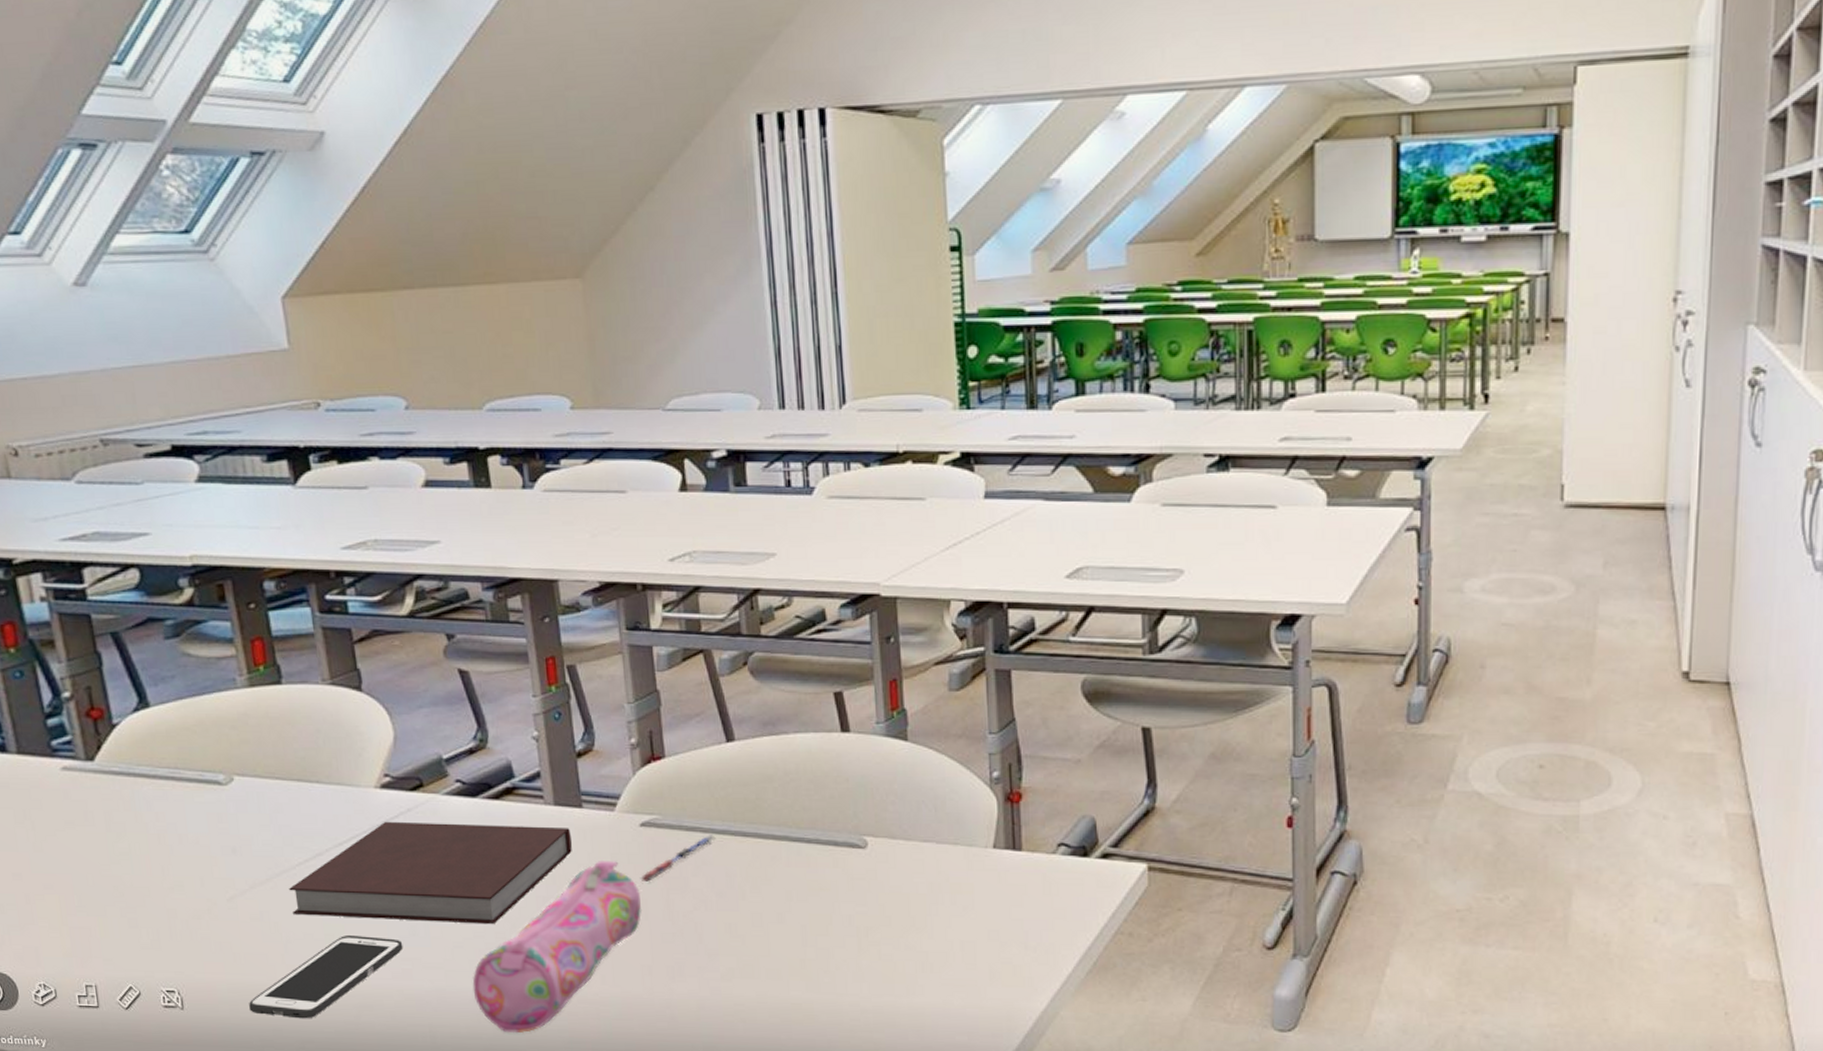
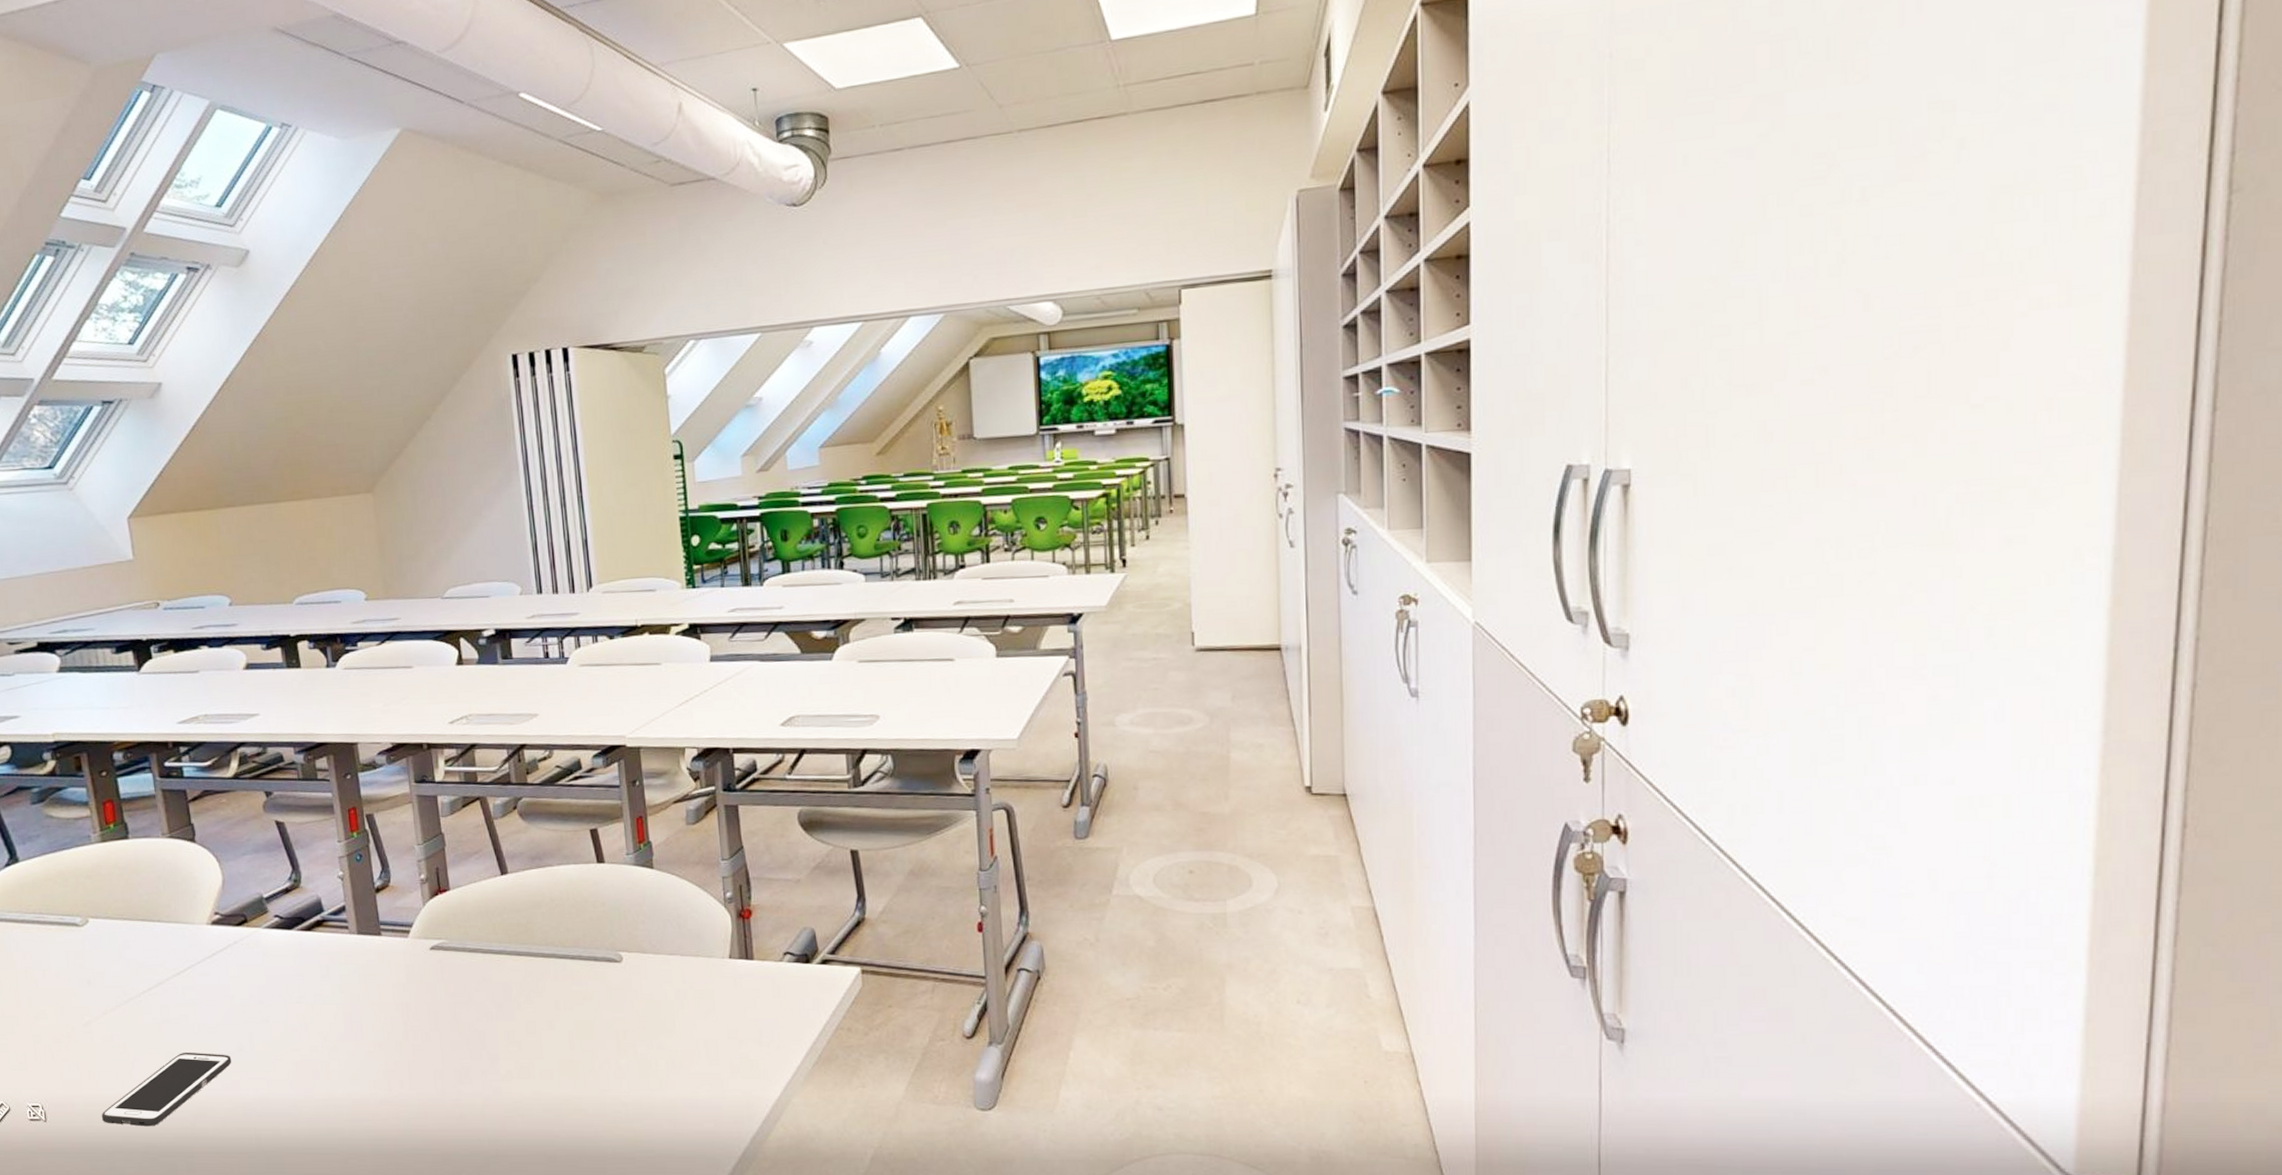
notebook: present [289,821,573,925] -> none [135,952,374,1039]
pencil case: present [472,861,642,1034] -> none [290,981,434,1134]
pen: present [640,835,716,883] -> none [431,955,494,998]

